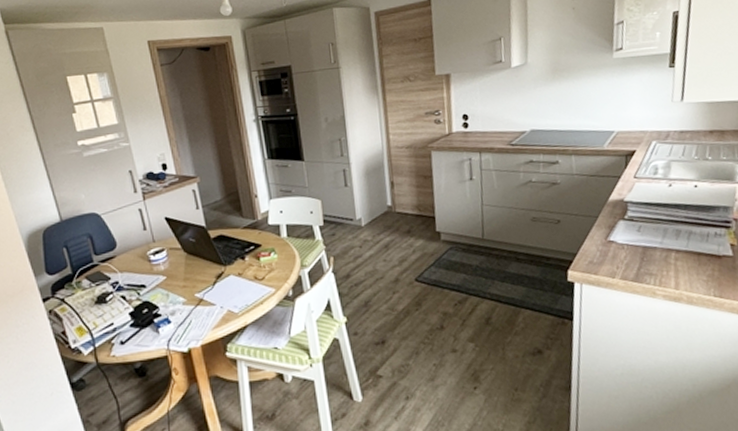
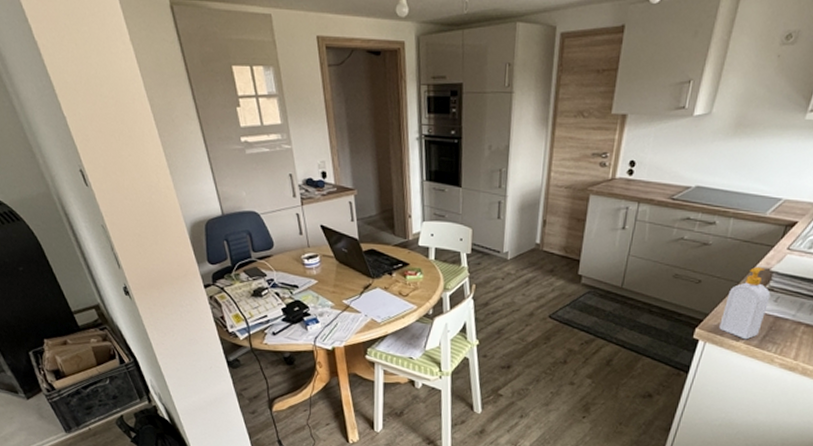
soap bottle: none [590,198,633,275] -> present [719,266,771,340]

